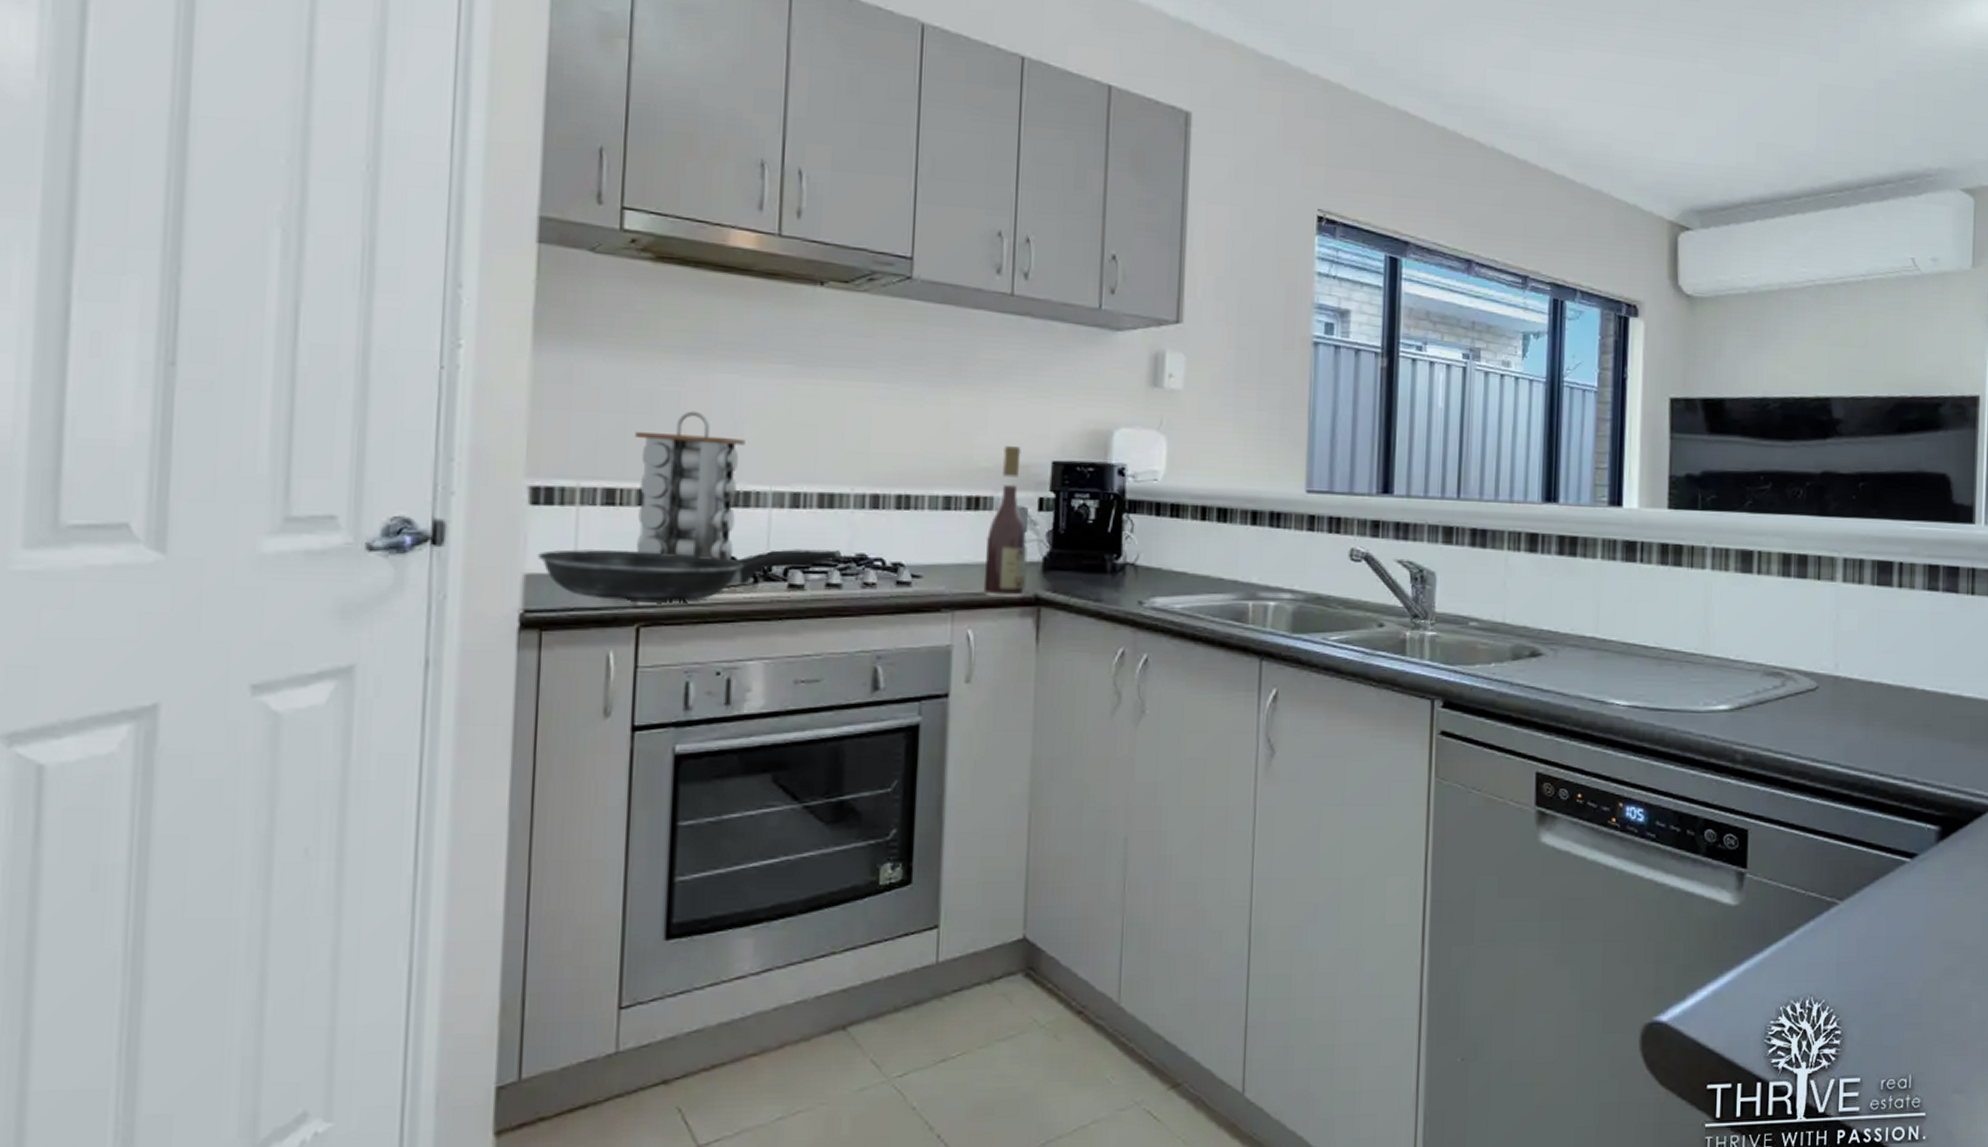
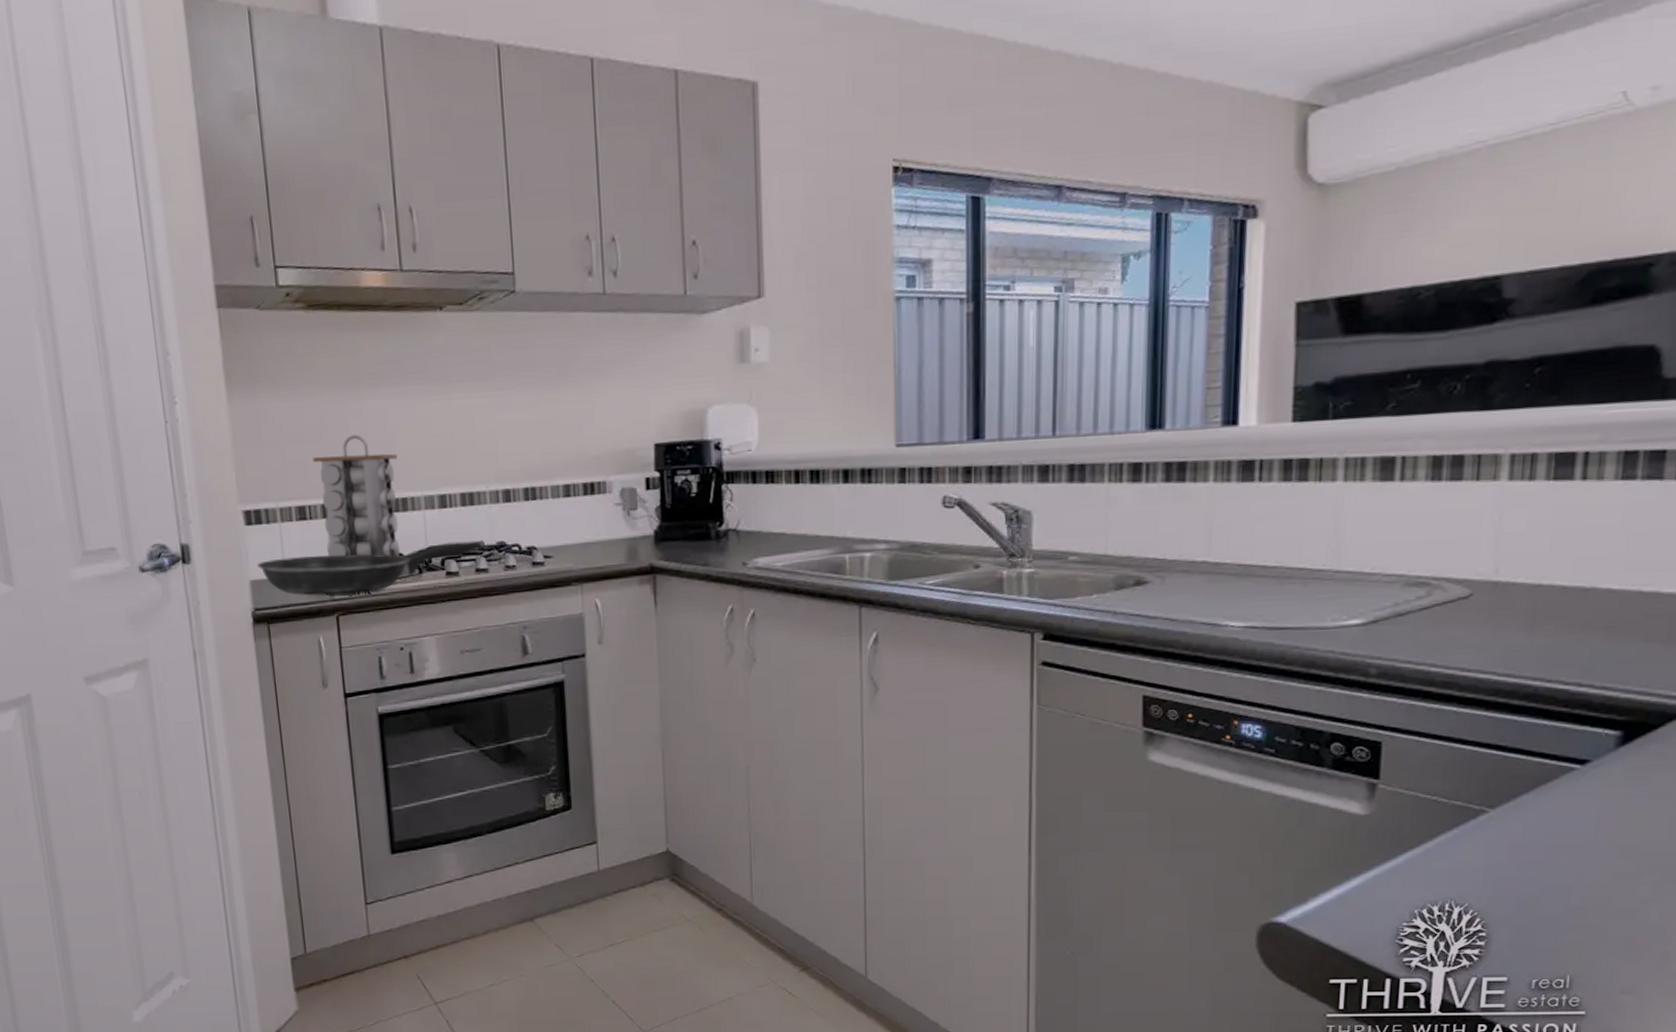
wine bottle: present [983,446,1028,595] -> none [603,434,642,567]

